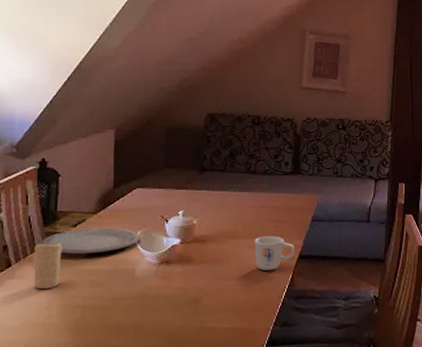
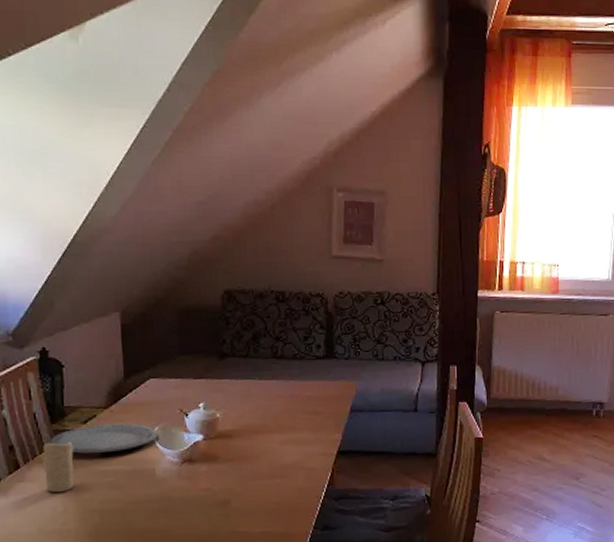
mug: present [254,235,294,270] -> none [286,429,332,468]

